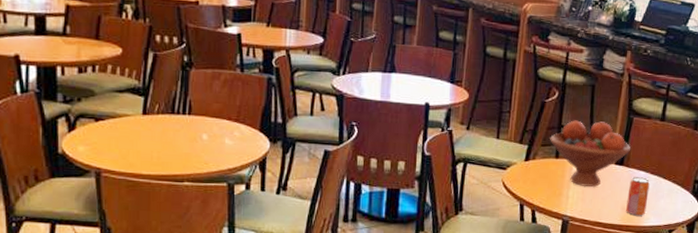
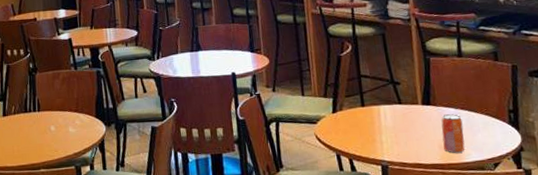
fruit bowl: present [550,120,631,188] -> none [352,66,435,131]

